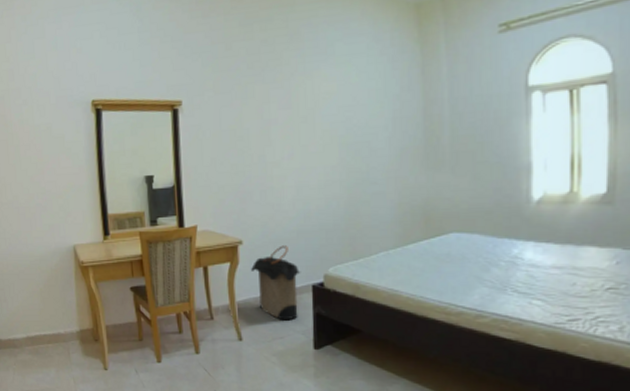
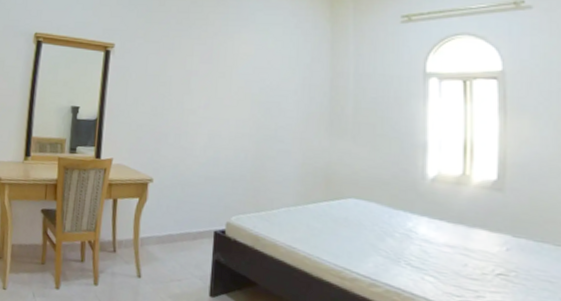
laundry hamper: present [251,245,301,321] -> none [158,188,205,264]

